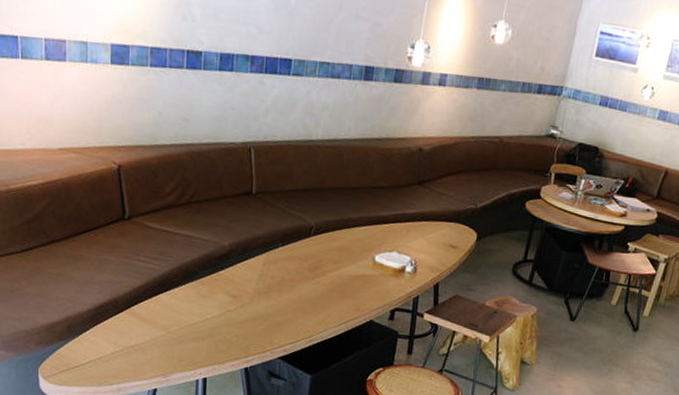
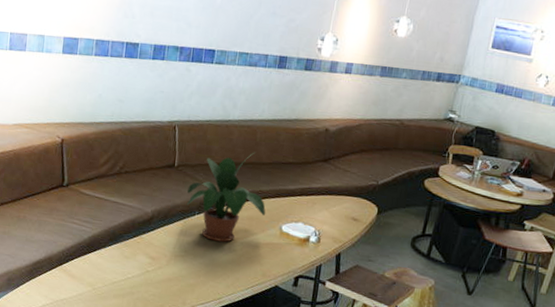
potted plant: none [268,175,356,276] -> present [186,152,266,242]

